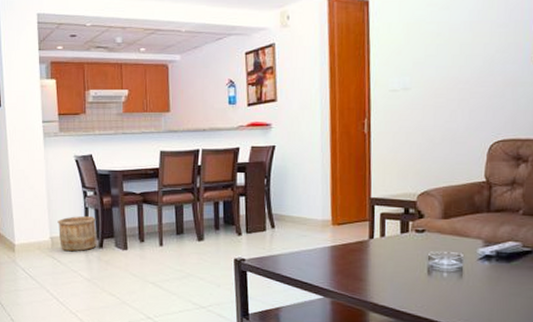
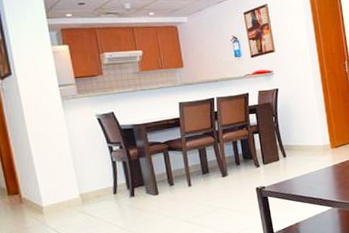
wooden bucket: present [57,216,97,252] -> none [85,169,128,205]

